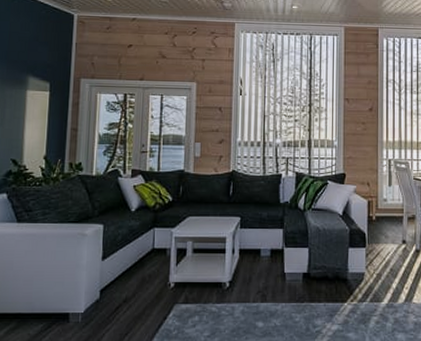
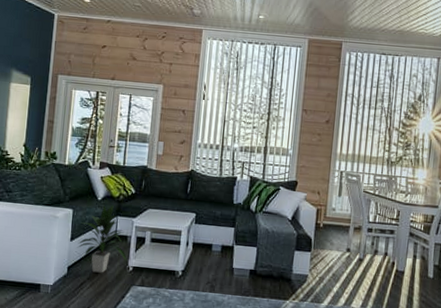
indoor plant: none [110,216,167,293] -> present [77,205,127,273]

